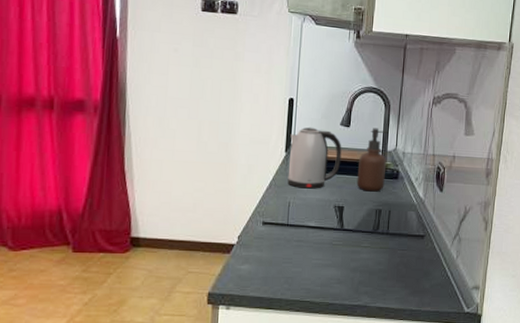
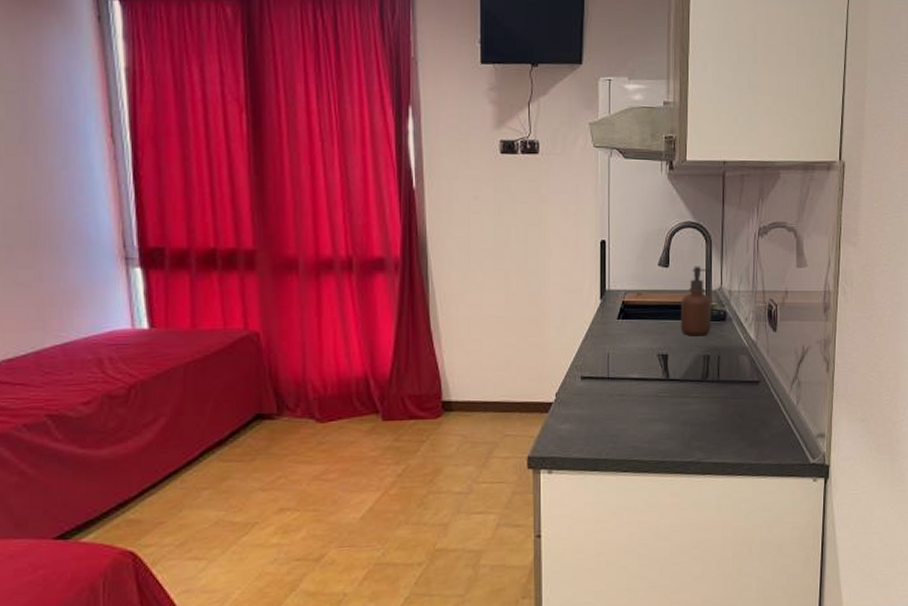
kettle: present [287,126,342,189] -> none [605,270,662,338]

